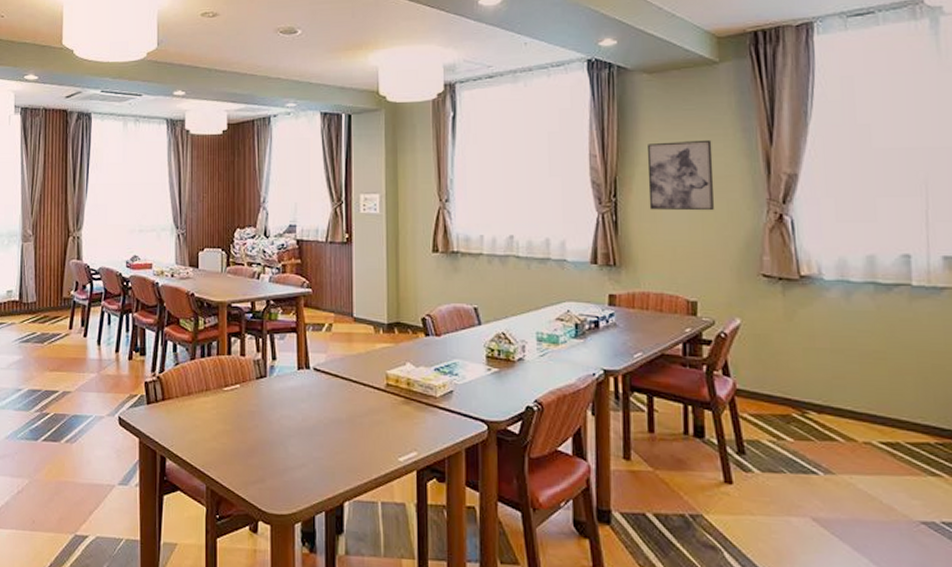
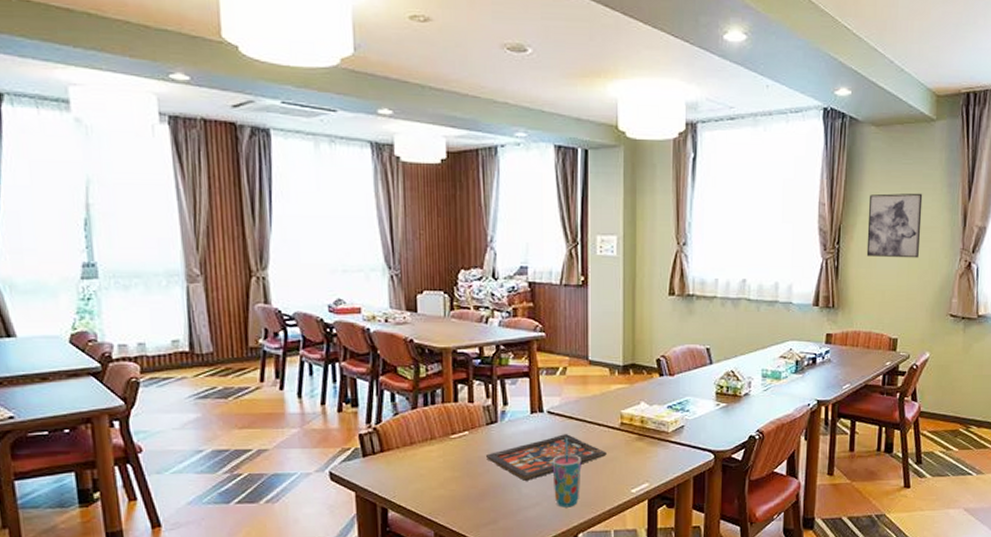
board game: none [254,393,372,439] -> present [485,434,607,481]
cup: none [318,397,347,472] -> present [552,438,582,508]

